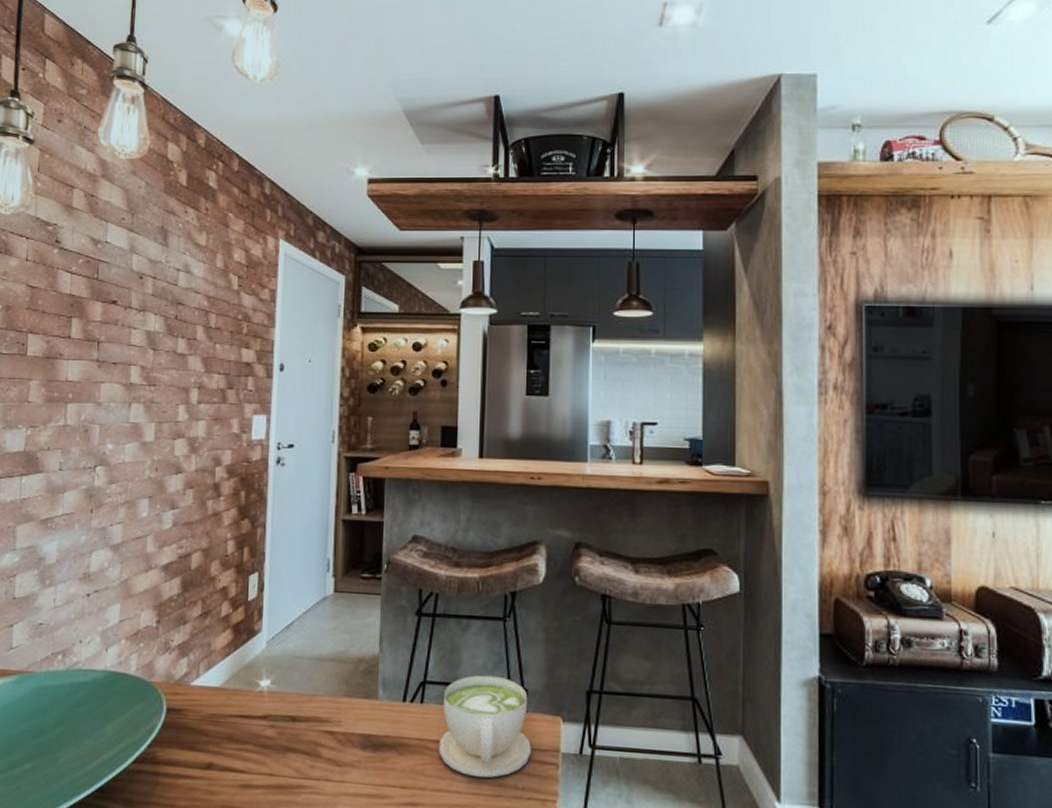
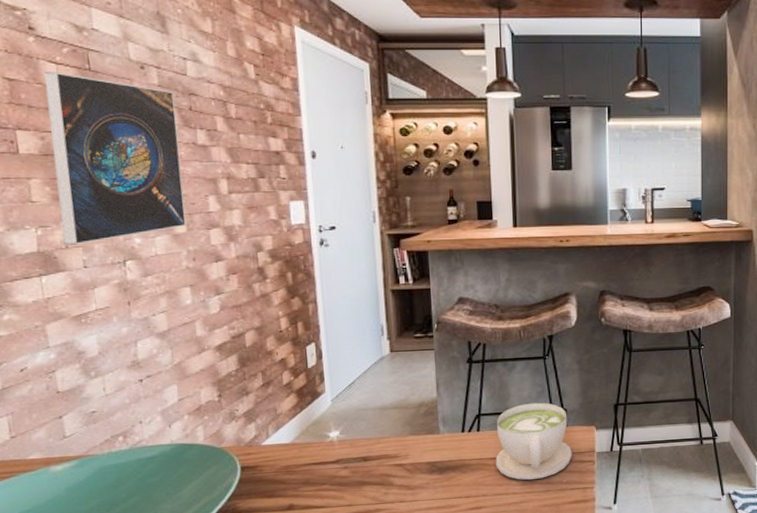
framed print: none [47,281,164,447] -> present [43,72,186,245]

